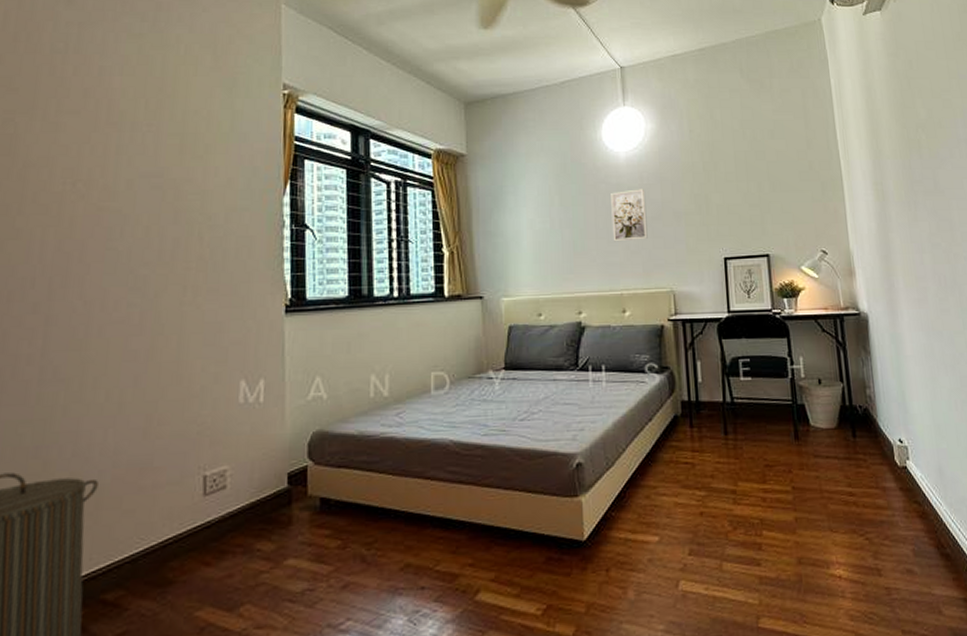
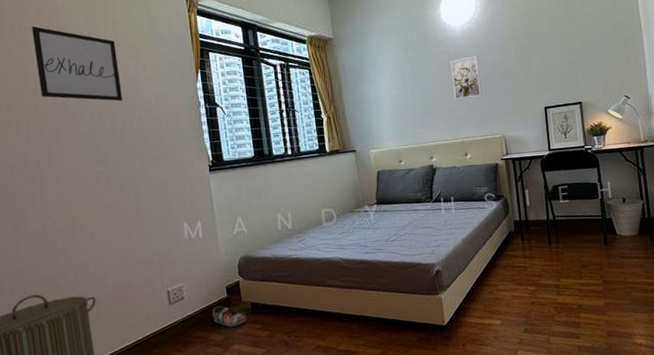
wall art: none [69,110,182,213] -> present [32,26,122,102]
shoe: none [264,500,312,532] -> present [212,306,247,327]

